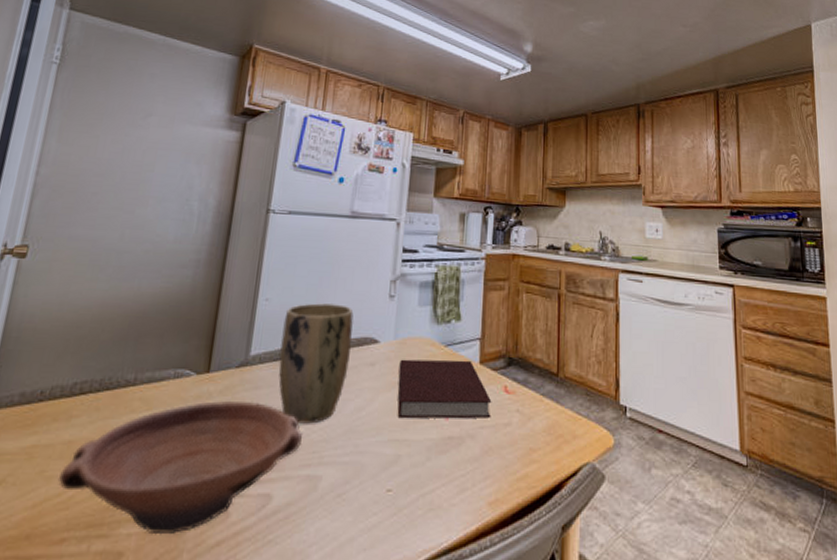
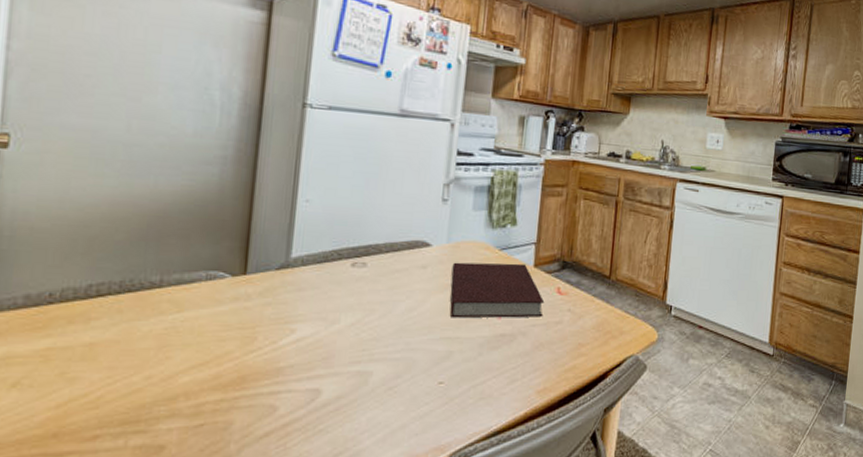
bowl: present [57,401,304,535] -> none [82,302,352,429]
plant pot: present [278,303,354,424] -> none [323,205,404,324]

